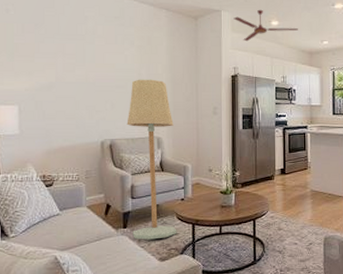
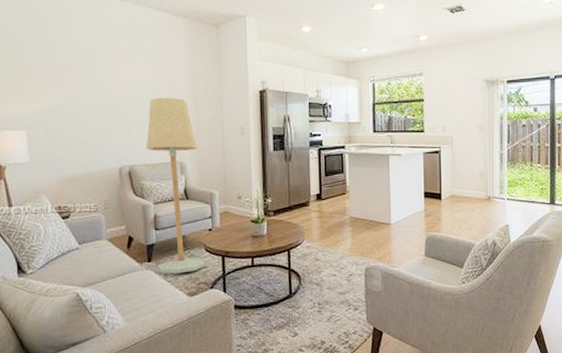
ceiling fan: present [233,9,298,42] -> none [260,13,333,51]

